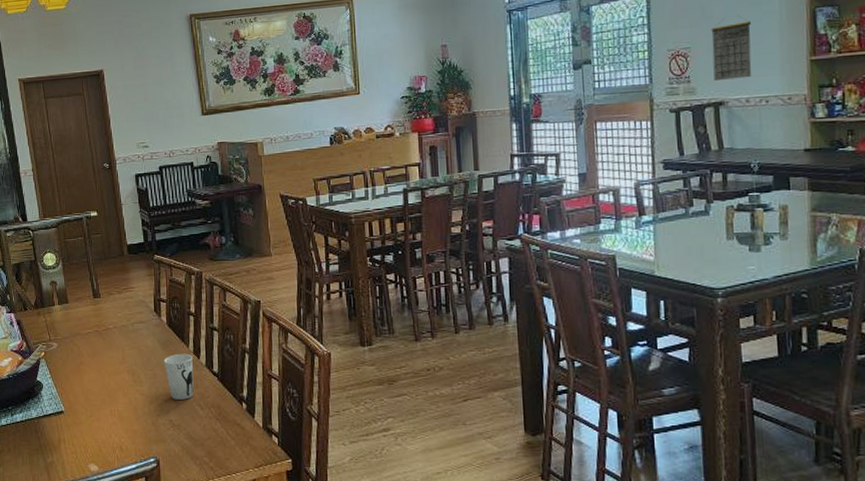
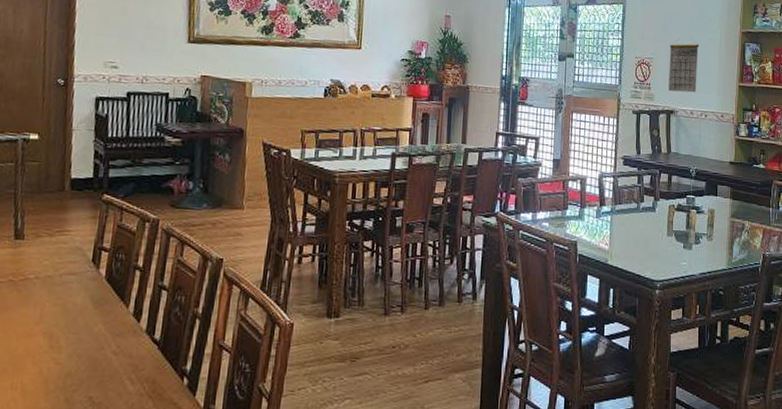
cup: present [163,353,194,400] -> none [93,315,131,372]

